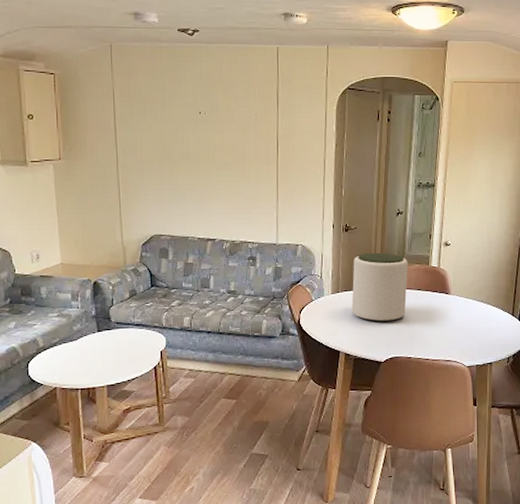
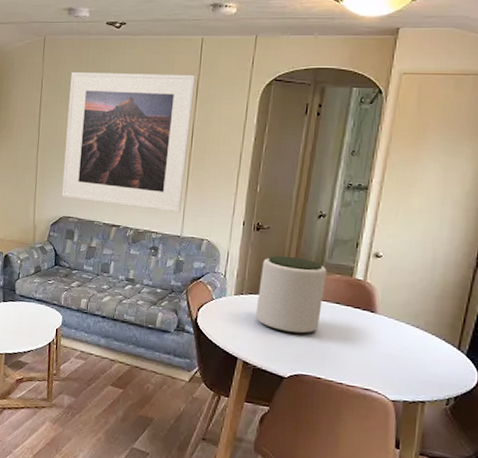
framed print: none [146,82,275,222] -> present [61,72,195,213]

